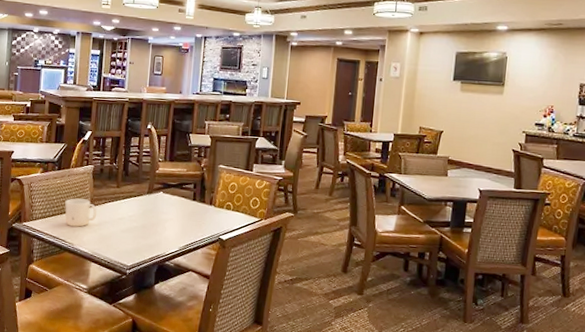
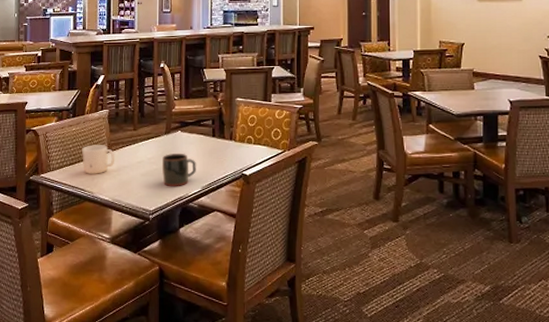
mug: none [141,213,175,245] -> present [161,153,196,186]

